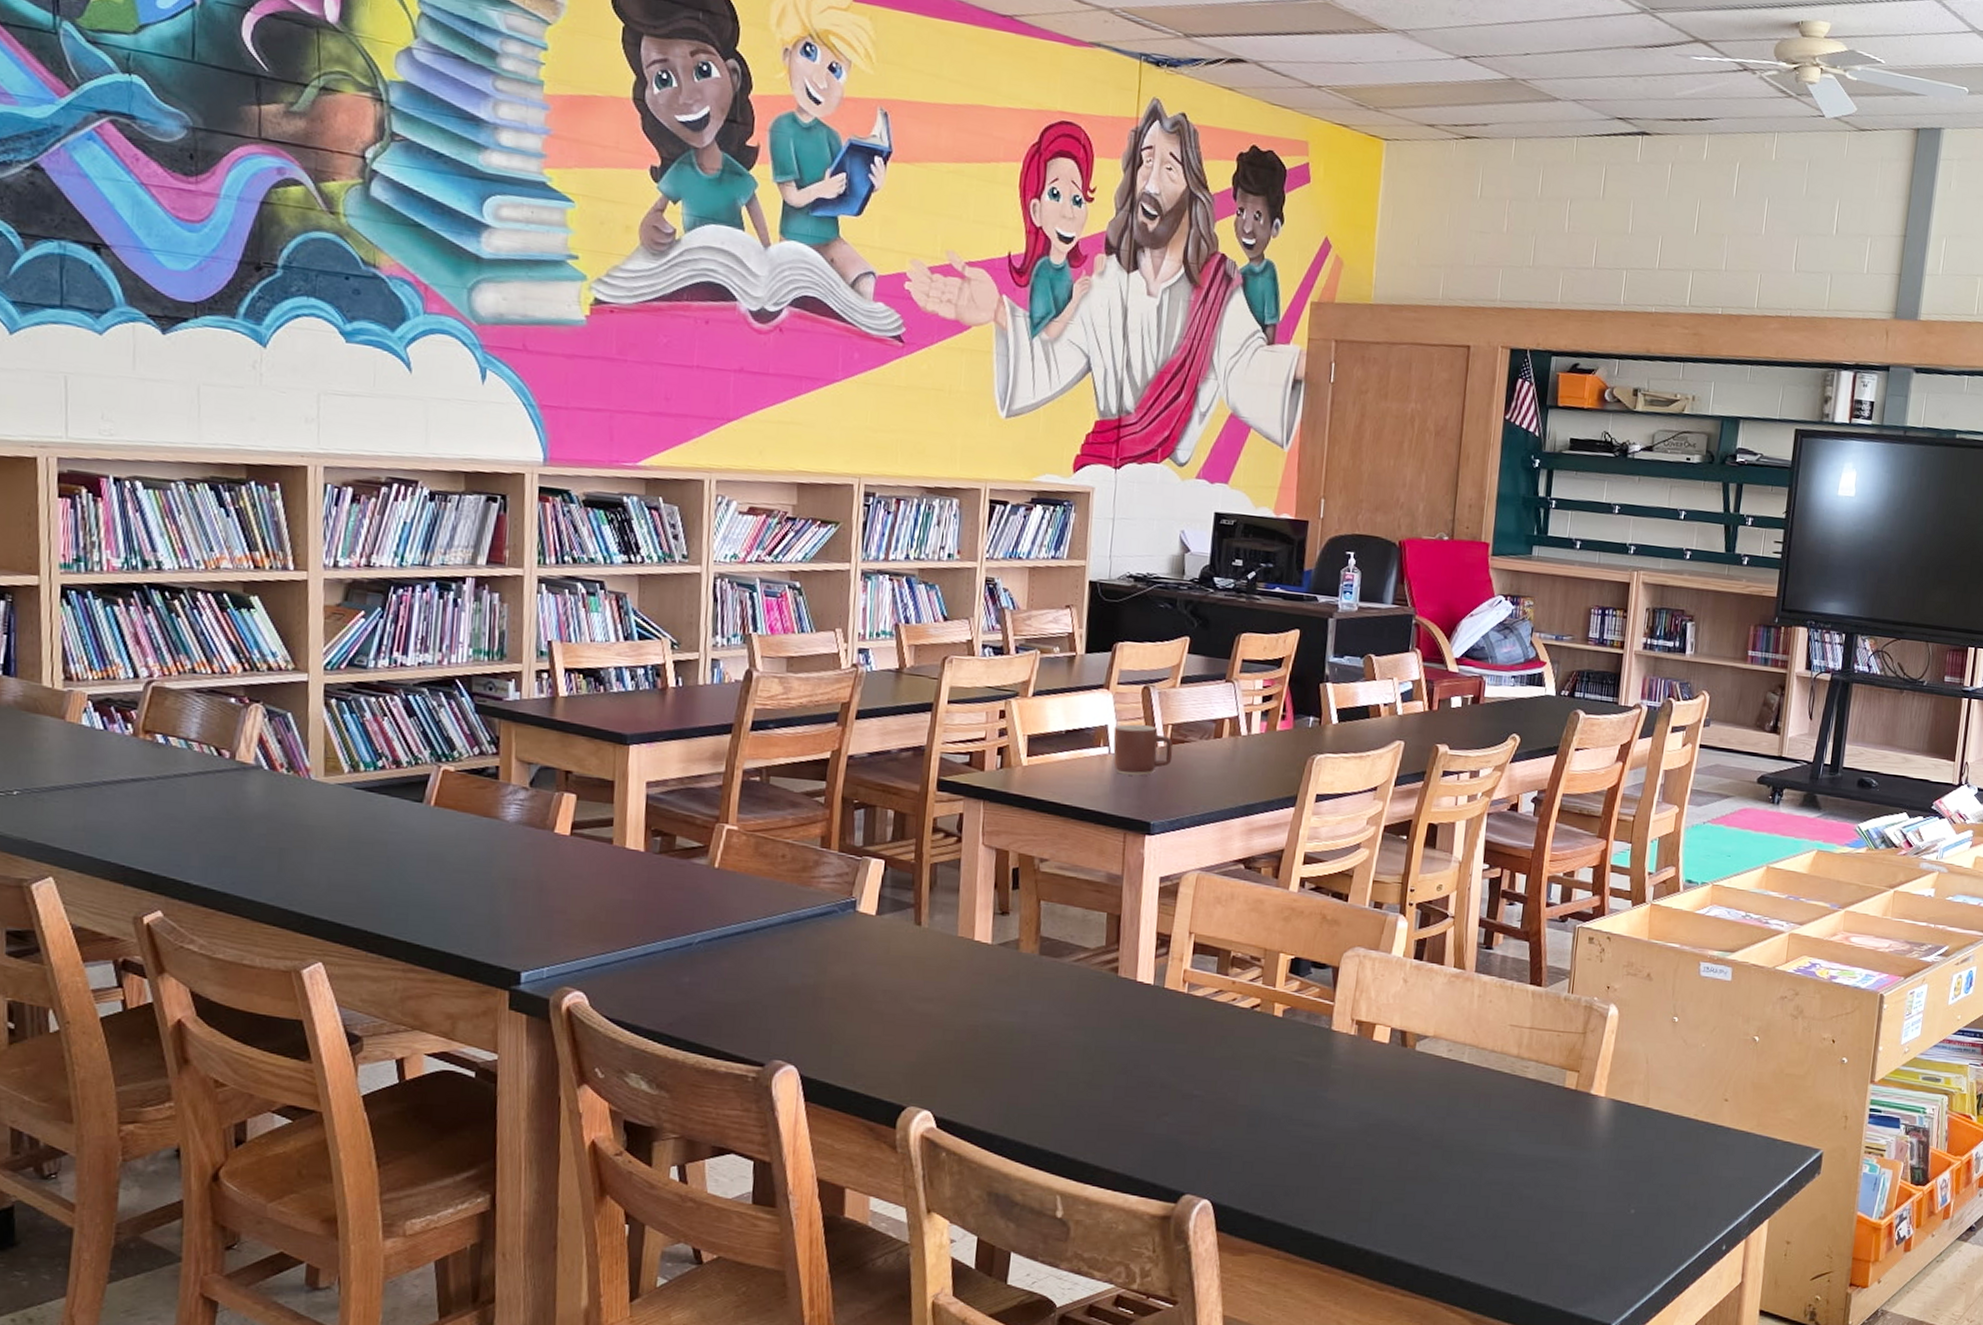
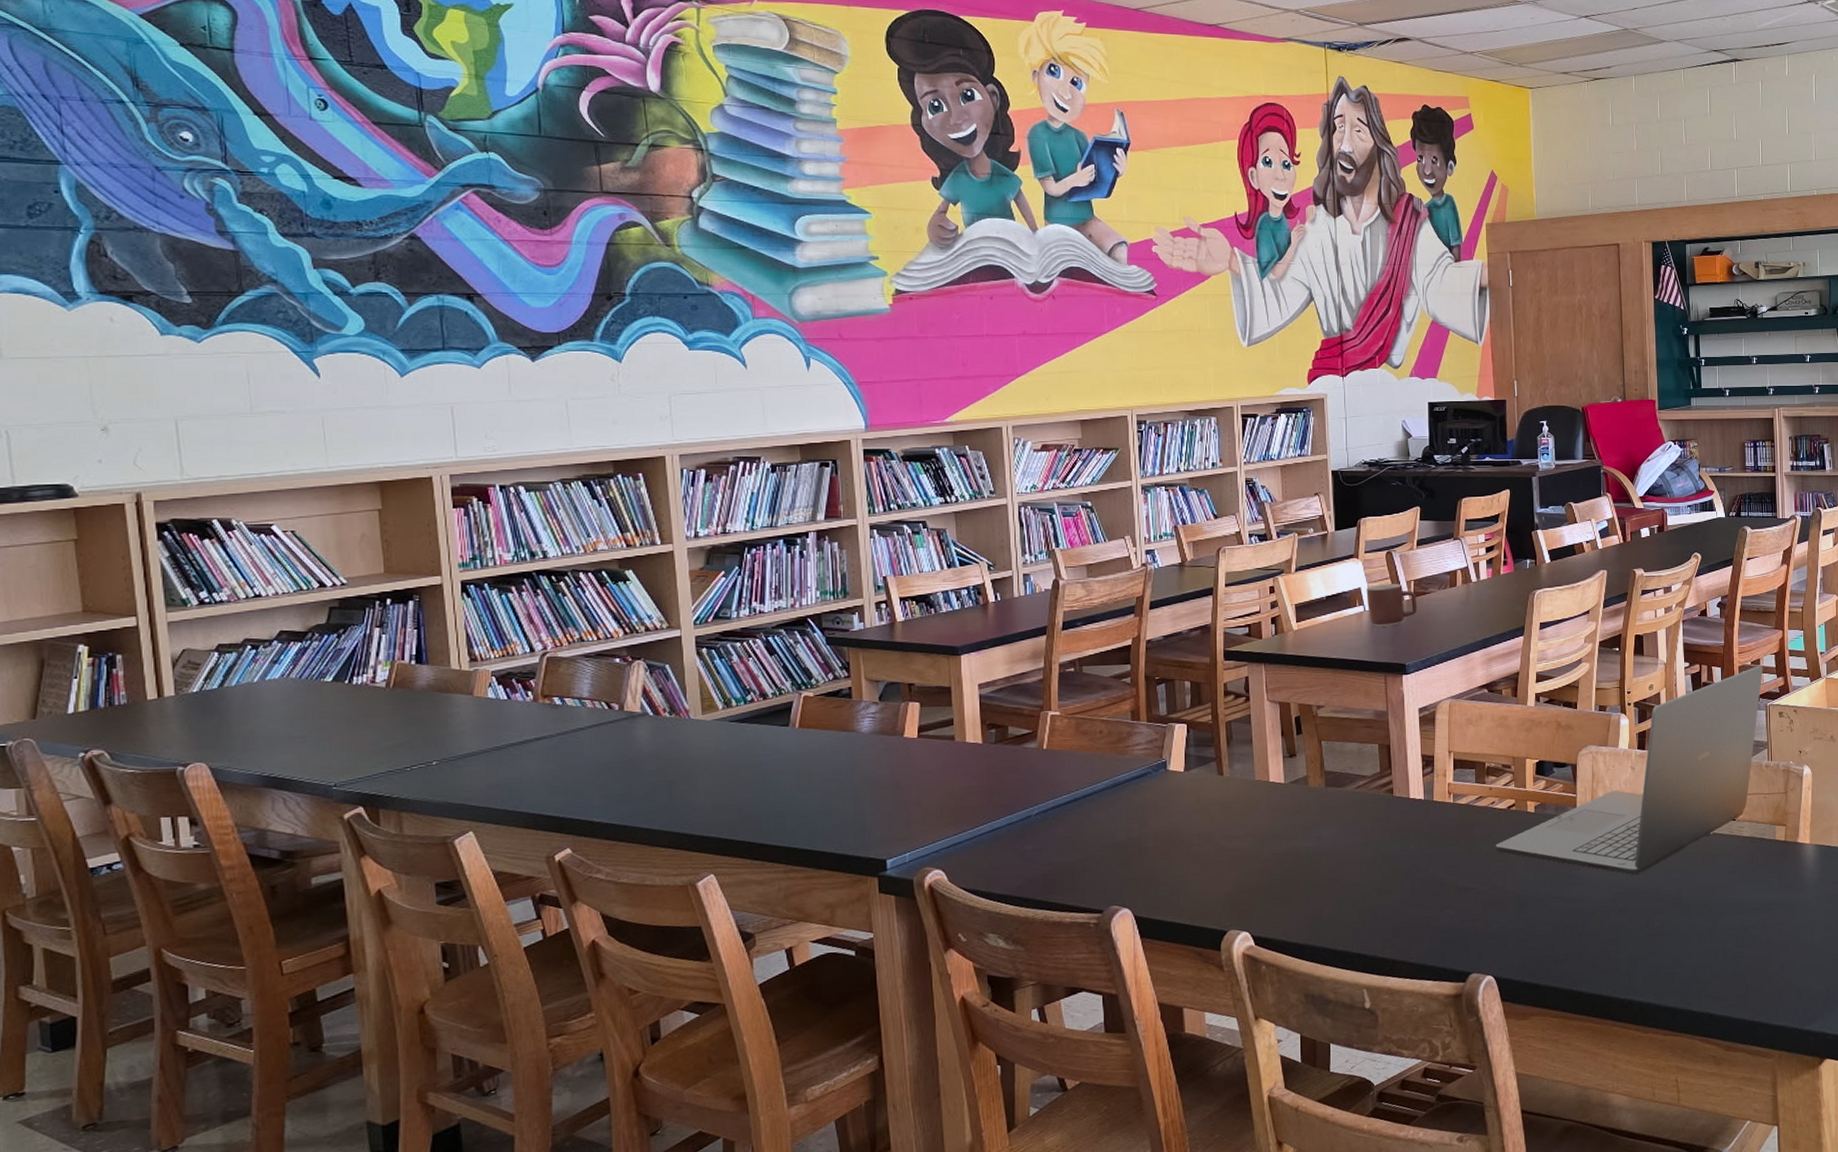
laptop: none [1231,878,1577,1107] -> present [1495,666,1763,876]

